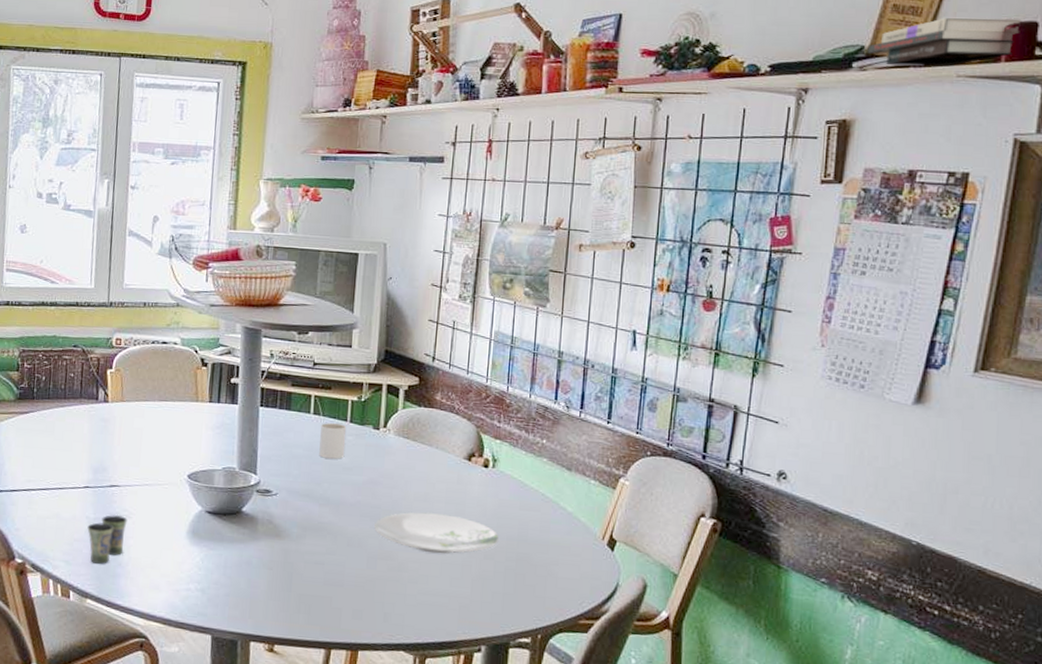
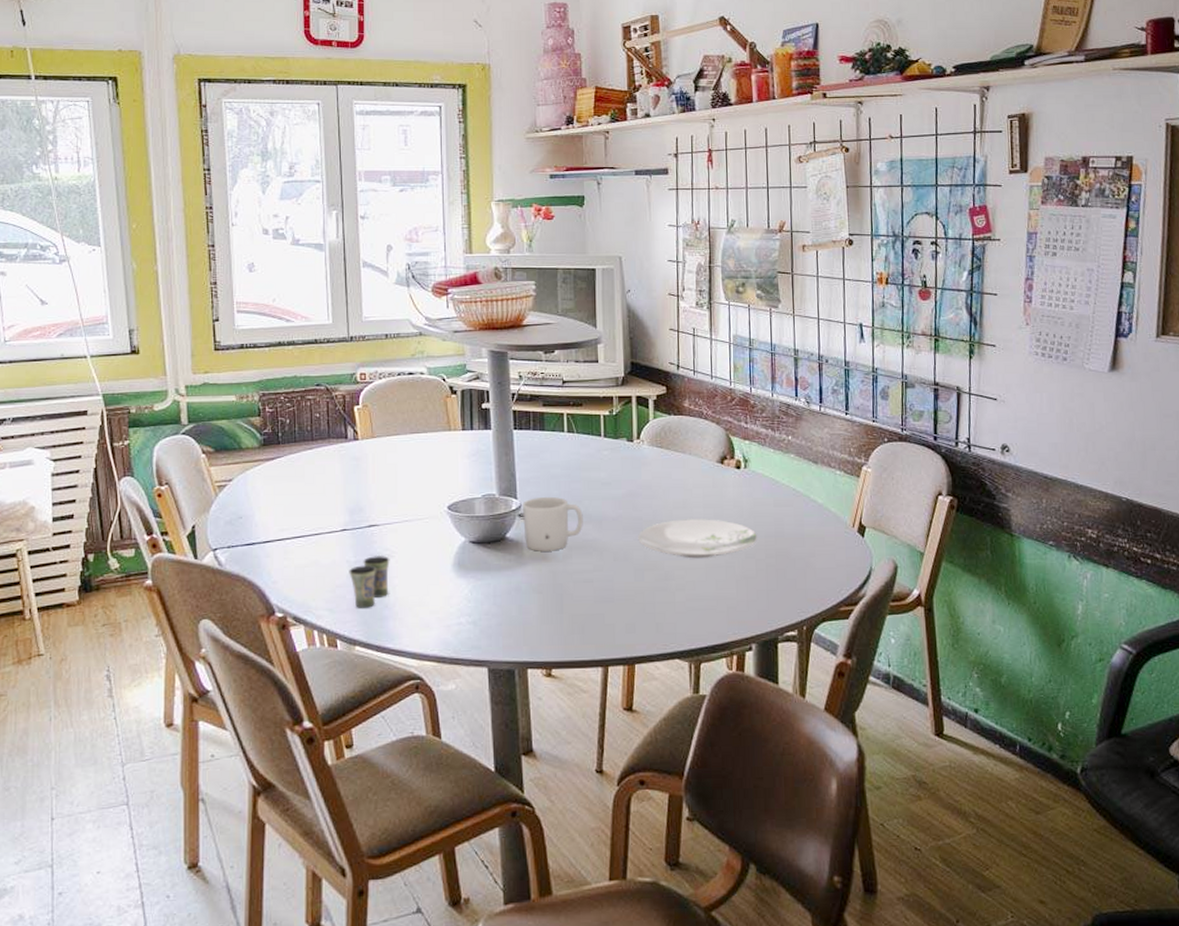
mug: none [260,475,321,530] -> present [522,496,583,551]
cup: present [319,423,347,459] -> none [576,440,602,475]
books: present [867,17,1022,67] -> none [1035,16,1161,61]

